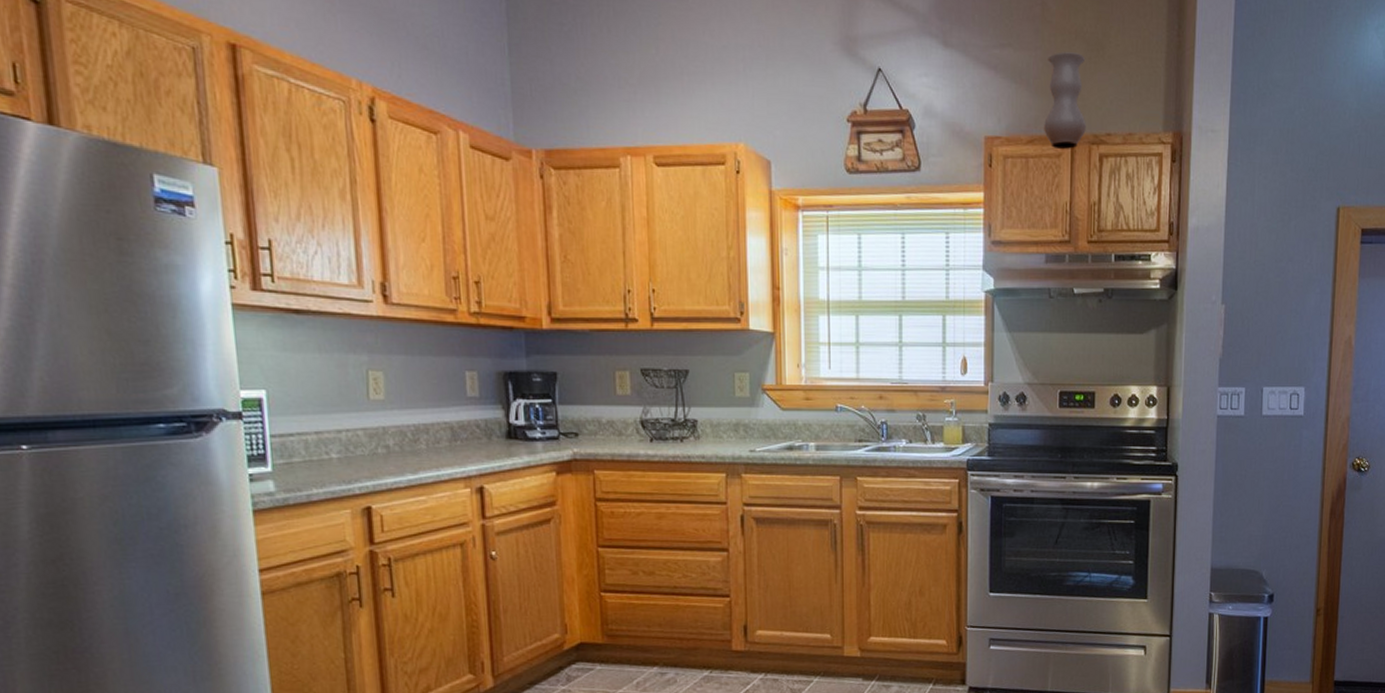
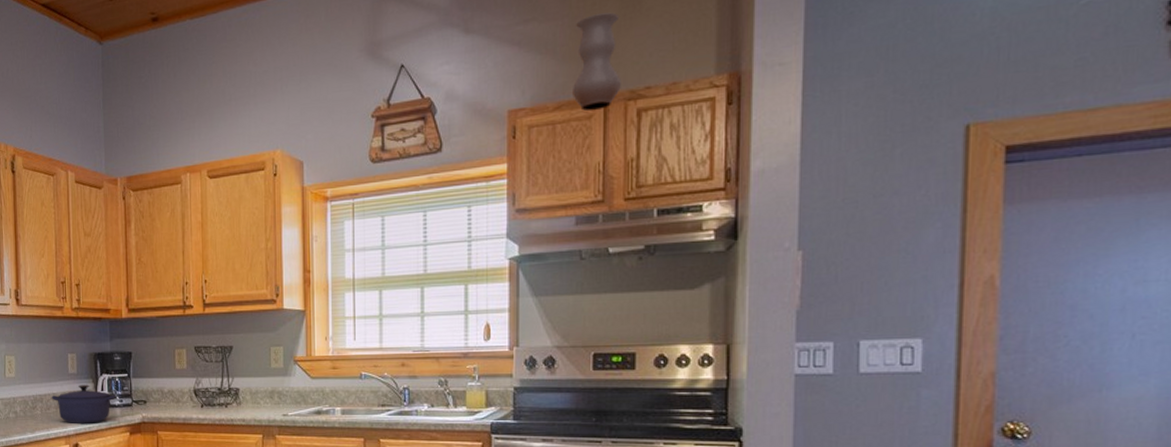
cooking pot: none [442,412,536,461] -> present [51,384,116,423]

